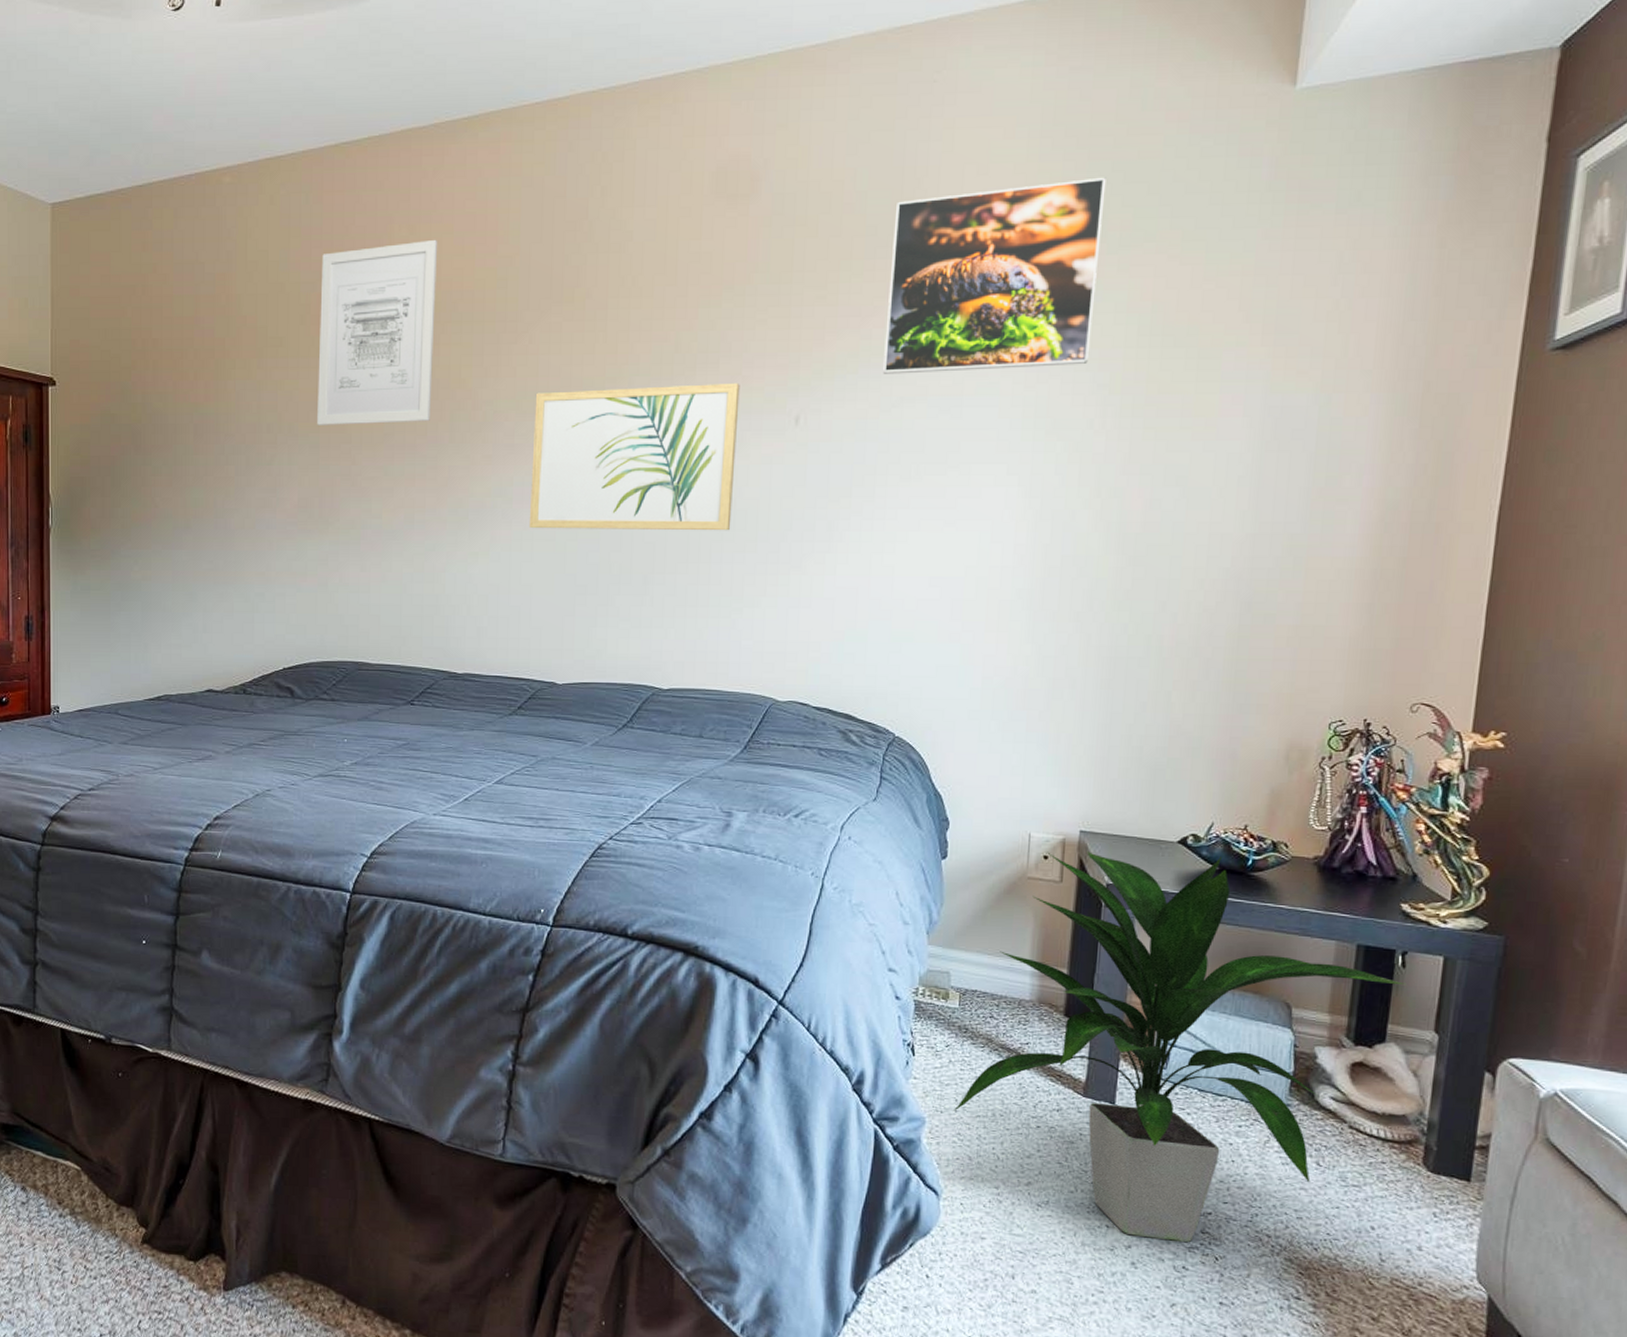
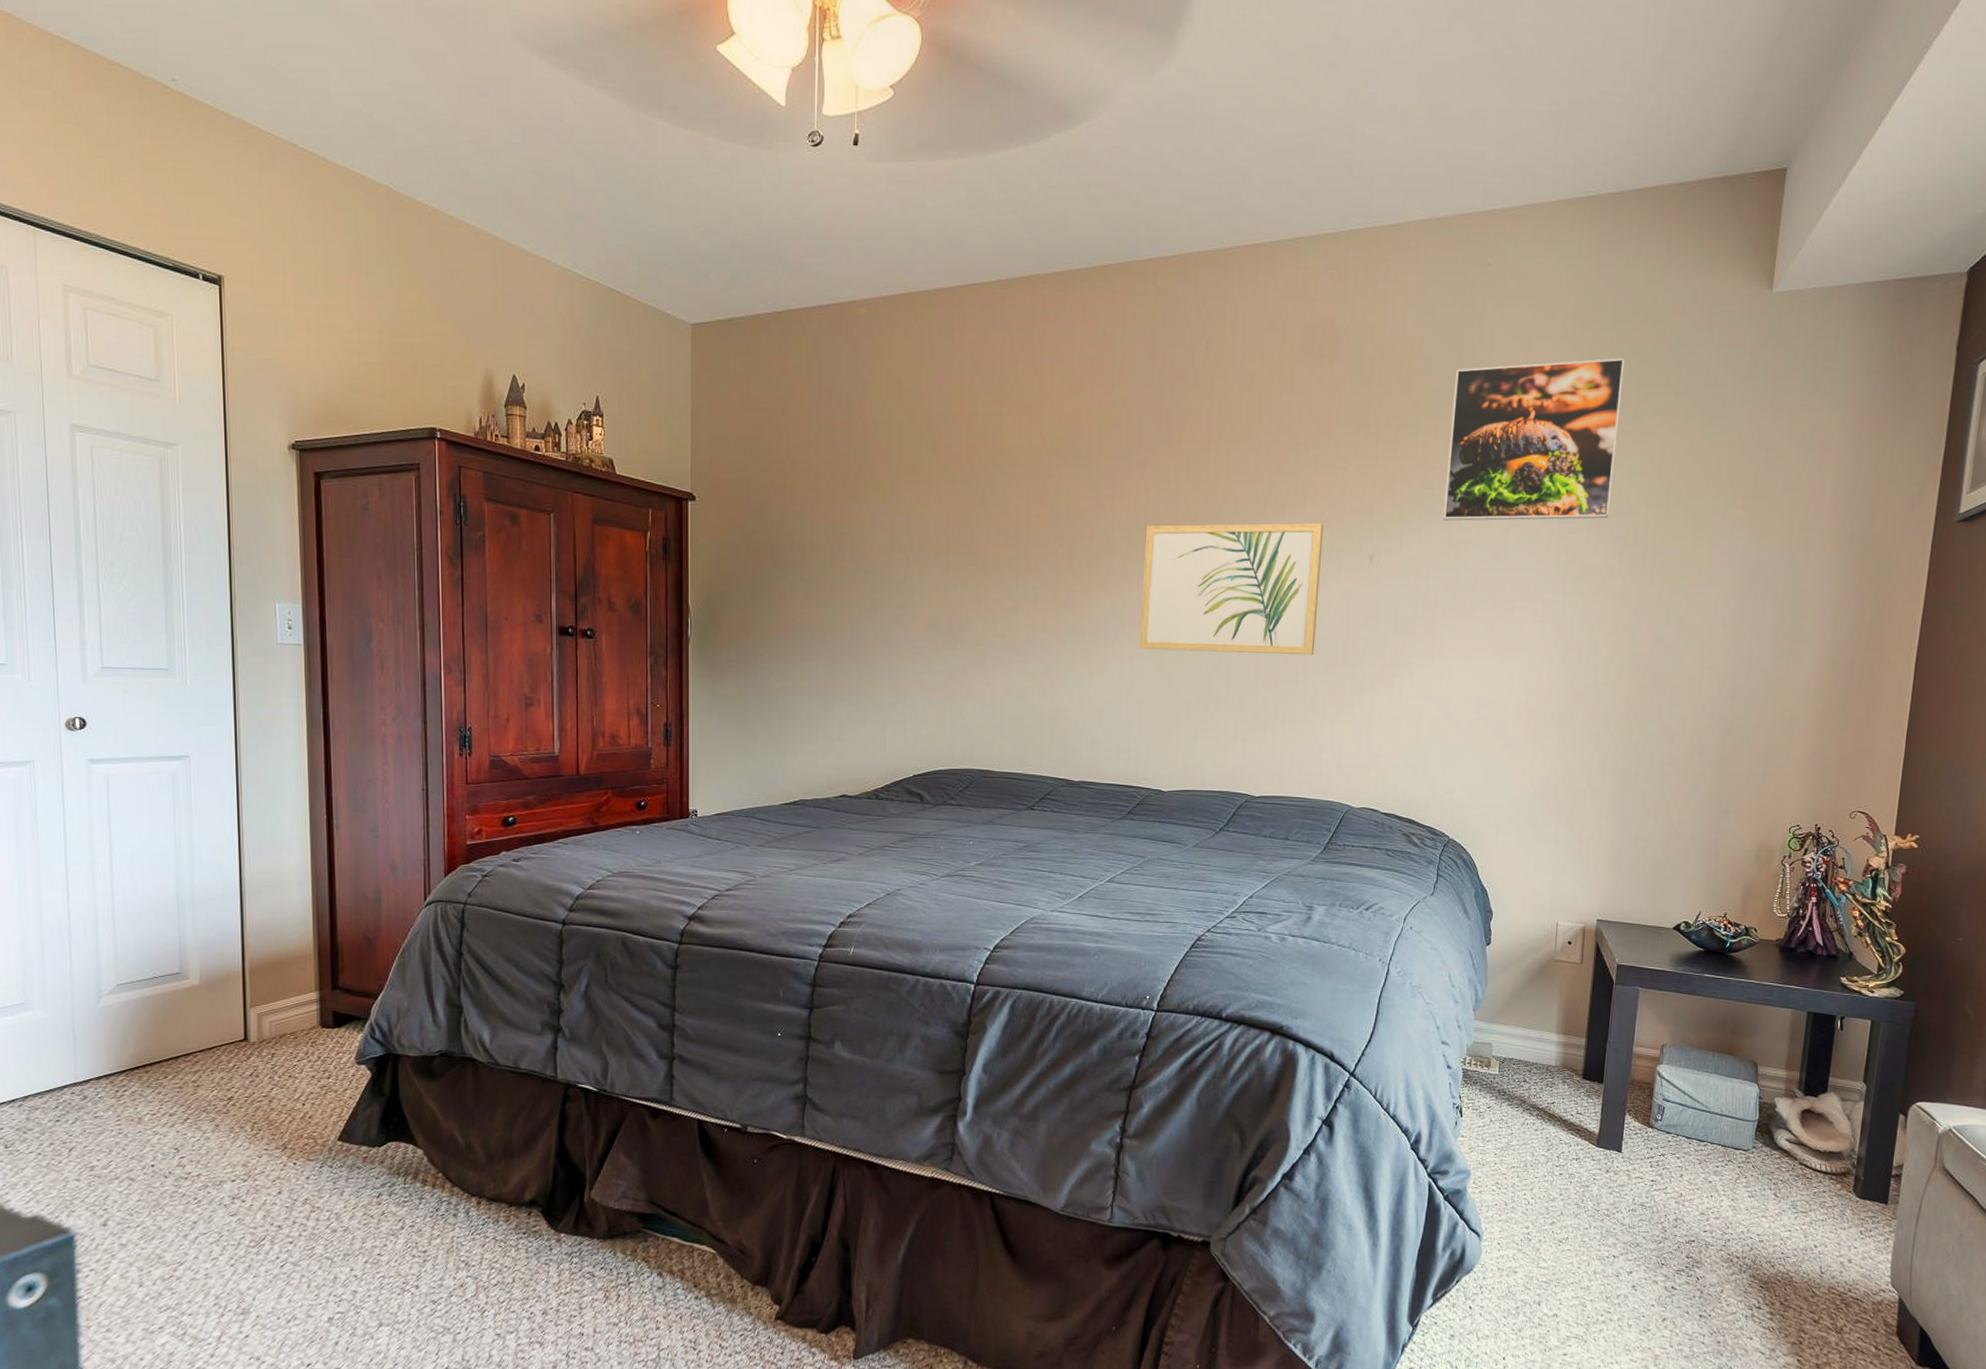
wall art: present [317,239,438,425] -> none [947,379,1060,549]
indoor plant: present [954,851,1407,1243] -> none [1493,937,1844,1267]

